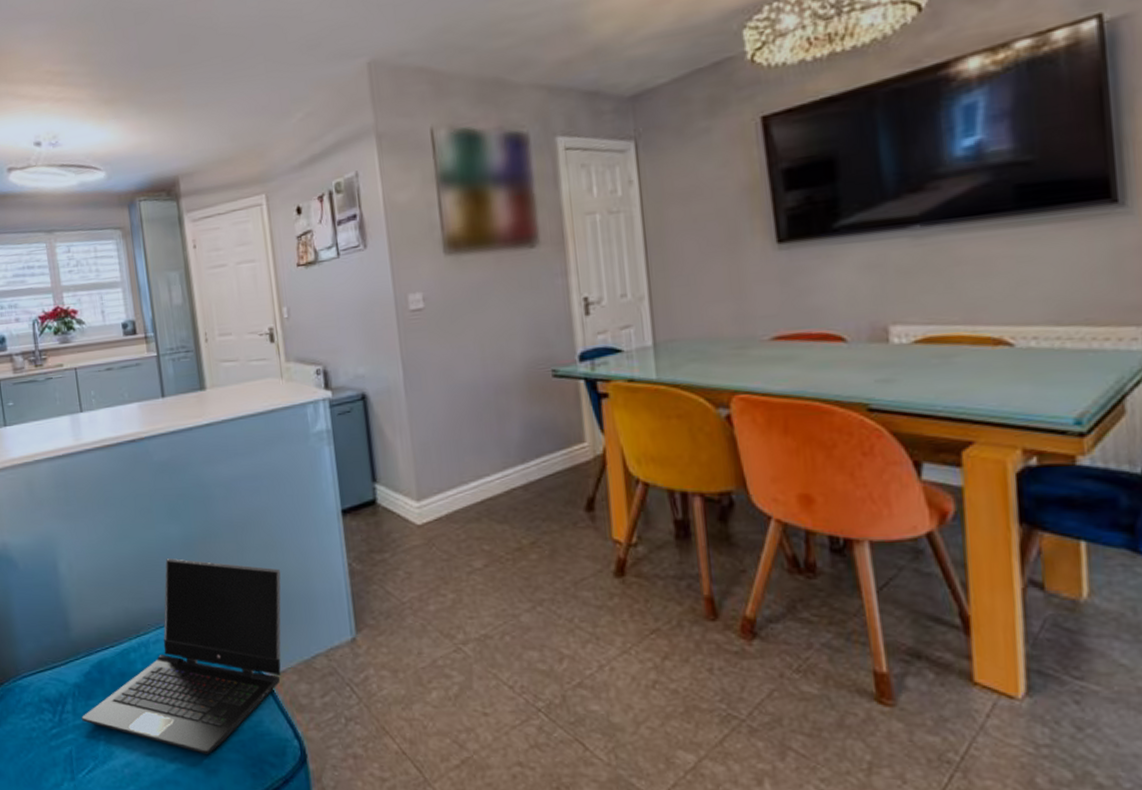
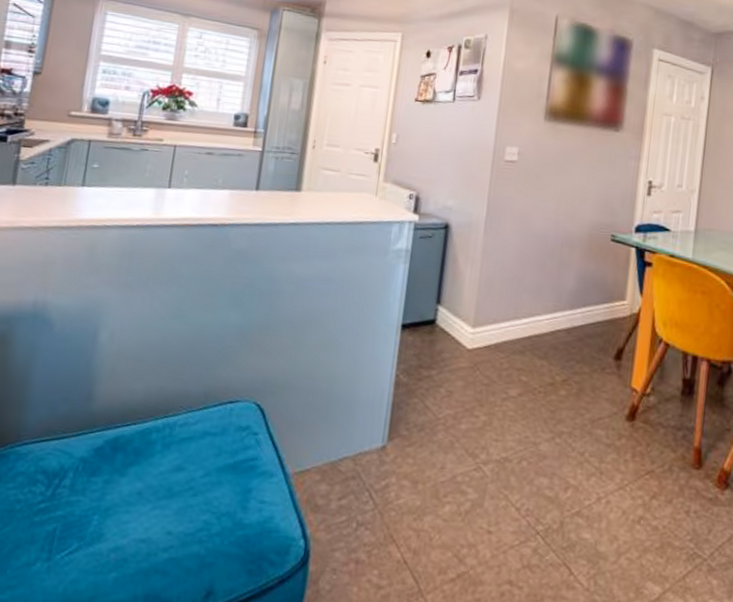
laptop computer: present [82,558,281,754] -> none [78,344,330,546]

